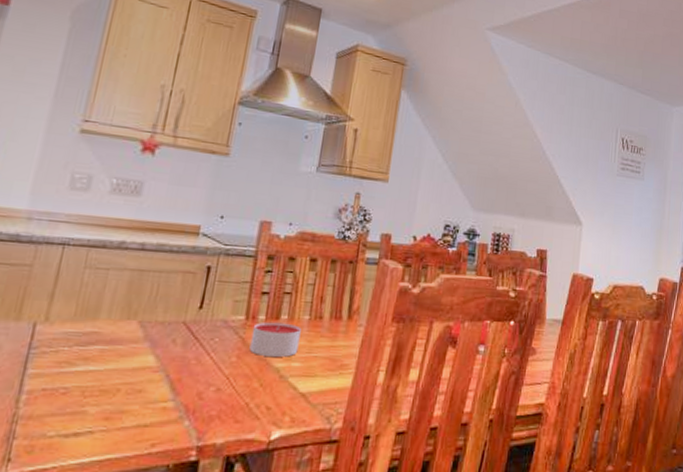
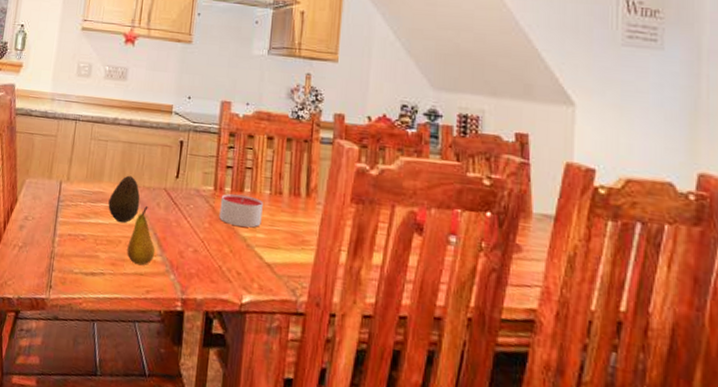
fruit: none [104,309,150,368] -> present [108,175,140,223]
fruit: none [127,343,167,415] -> present [127,205,156,266]

